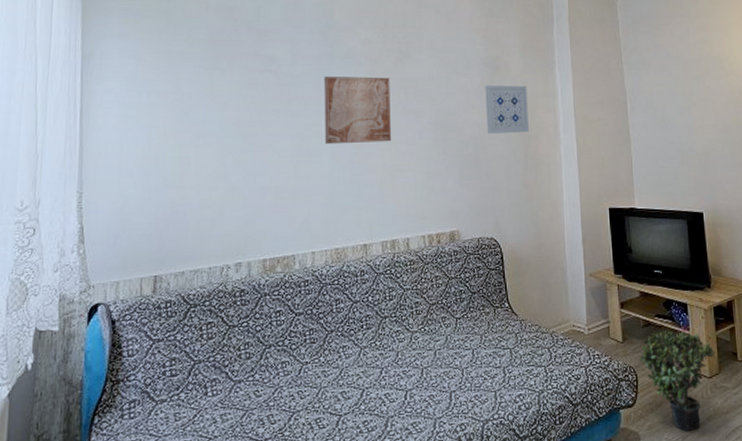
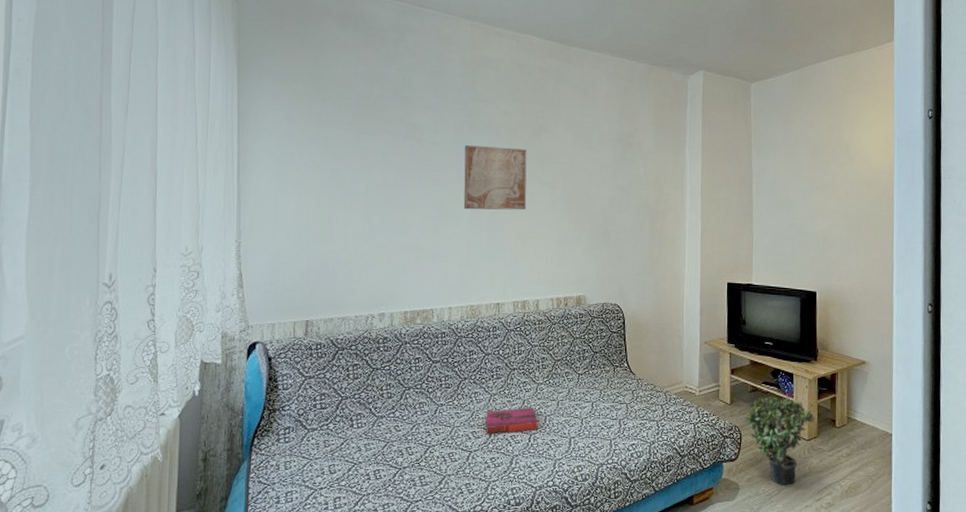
hardback book: none [356,359,414,395] -> present [486,407,538,435]
wall art: present [485,85,530,134] -> none [616,161,658,209]

